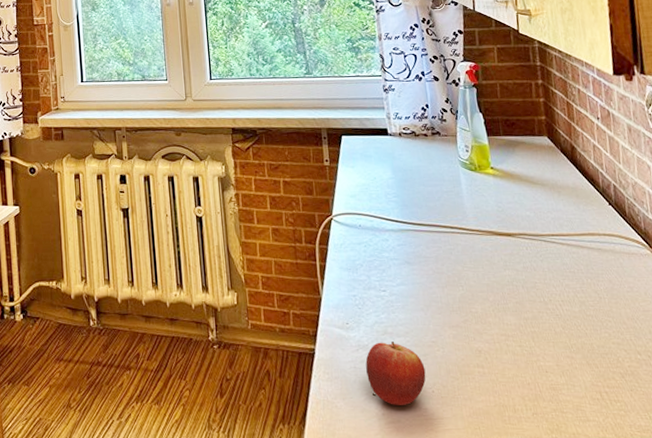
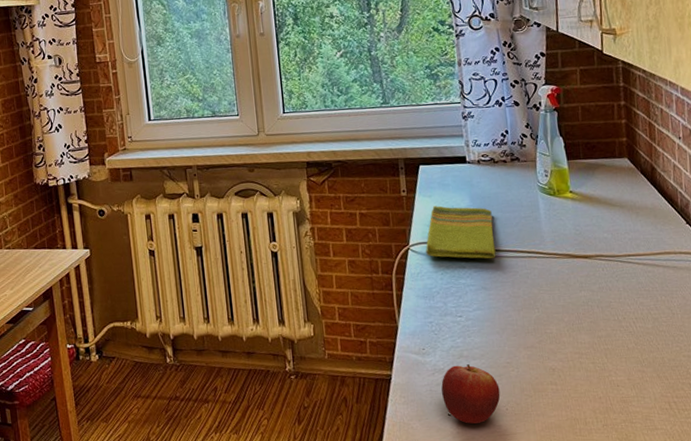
dish towel: none [348,177,419,233] -> present [425,205,496,259]

